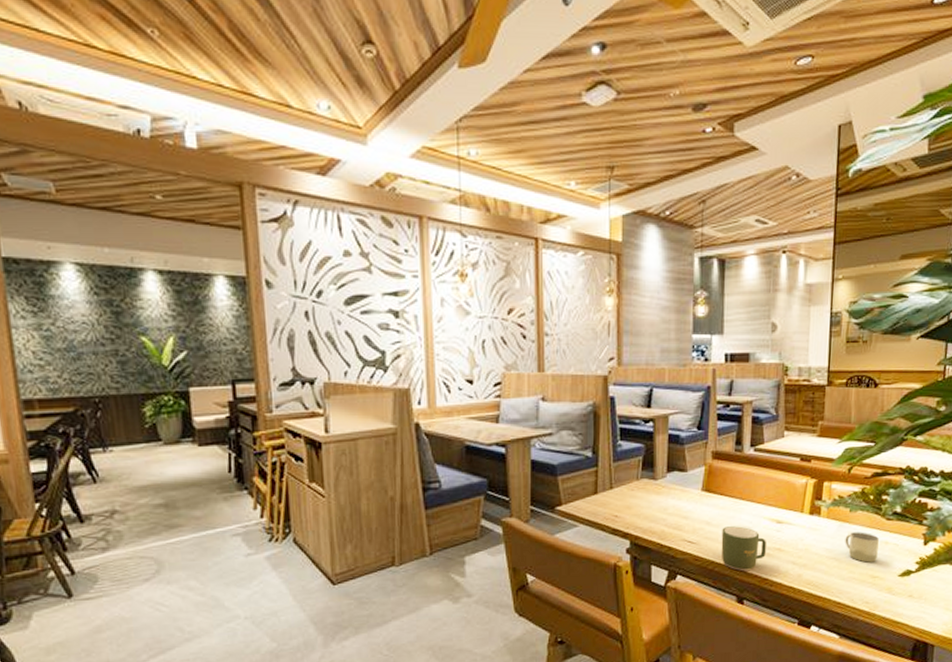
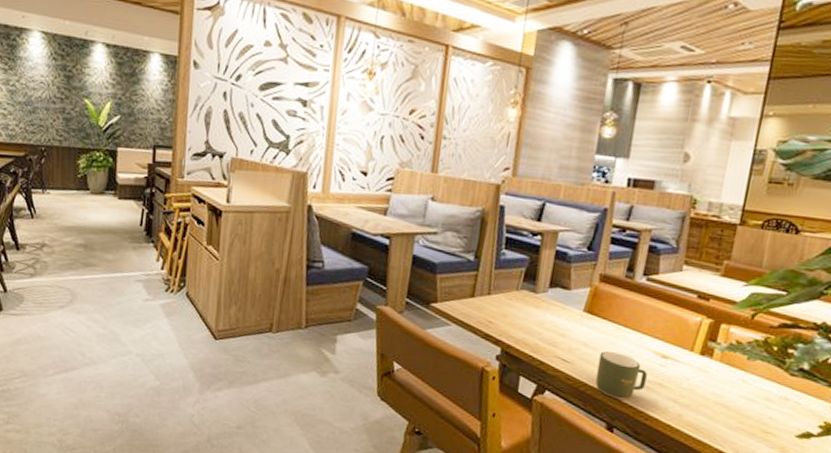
cup: present [845,532,879,563] -> none [737,381,778,417]

